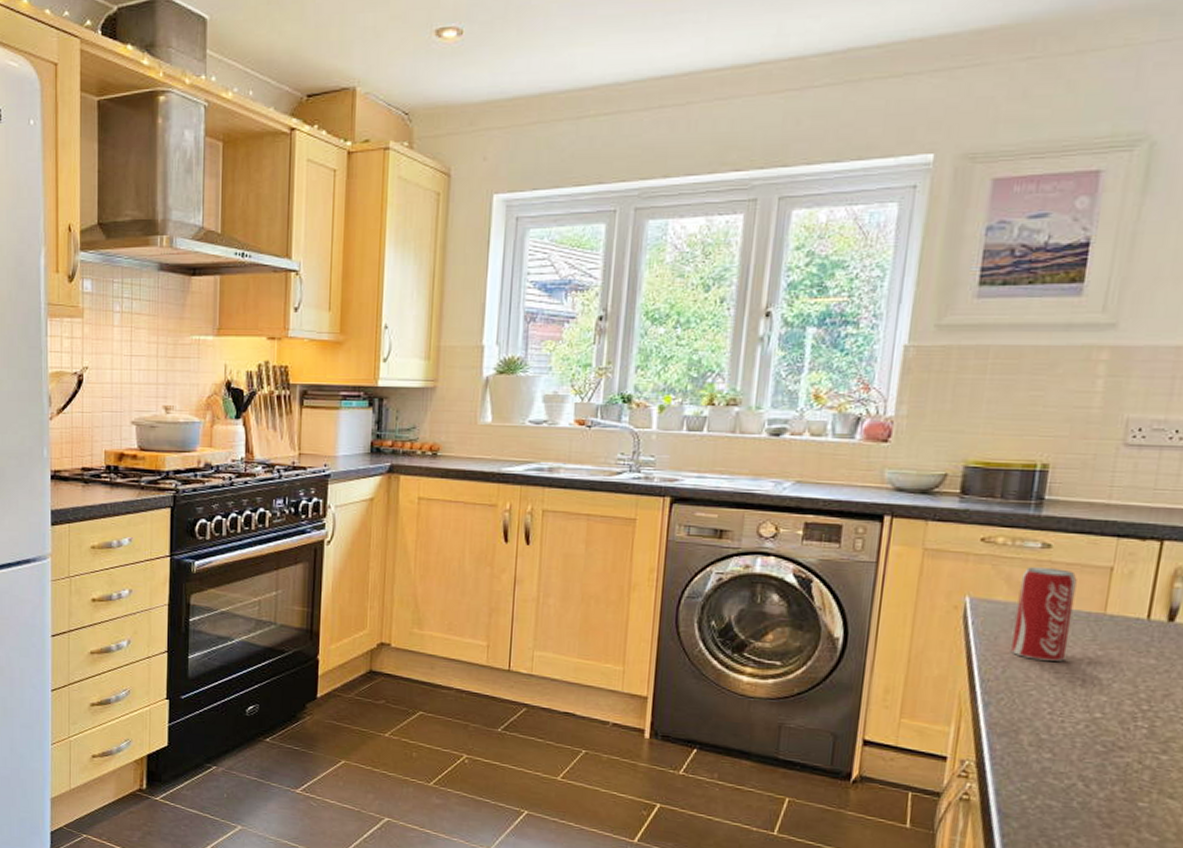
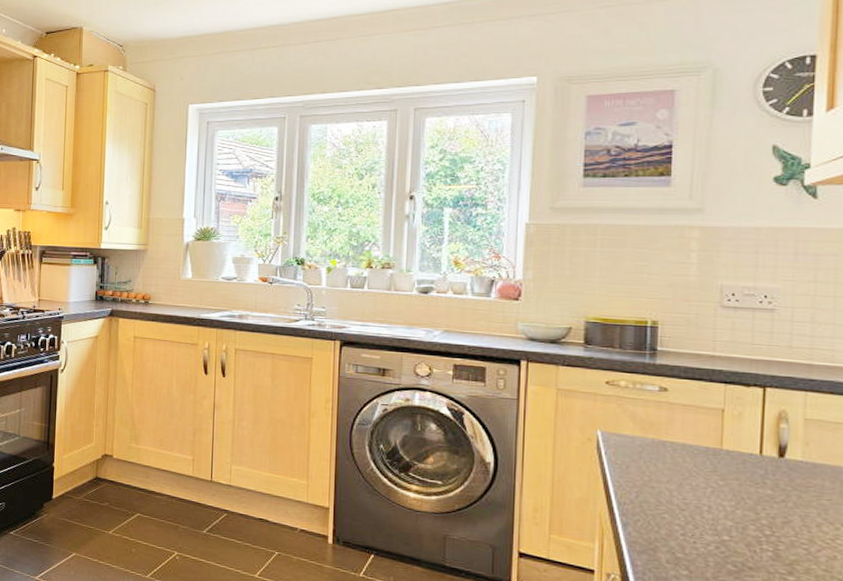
beverage can: present [1011,567,1077,661] -> none [642,407,693,489]

